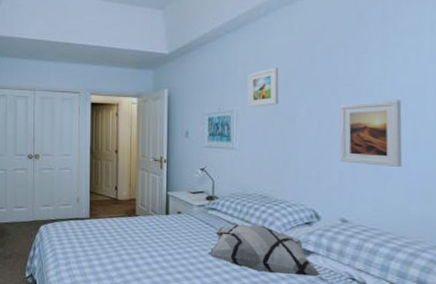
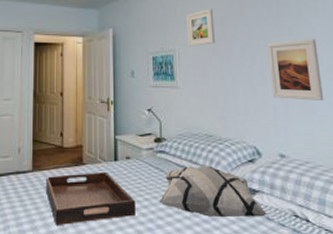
serving tray: none [102,223,185,266] -> present [46,171,136,225]

